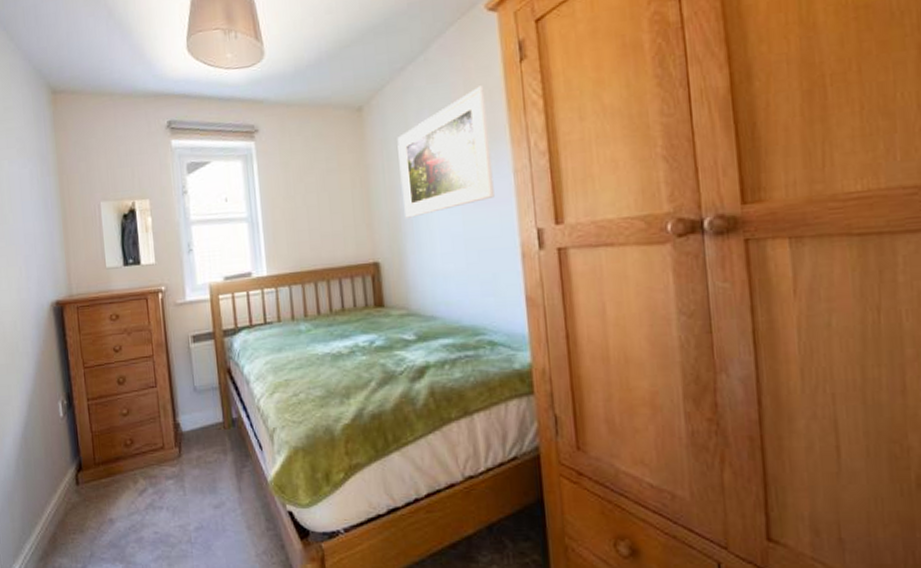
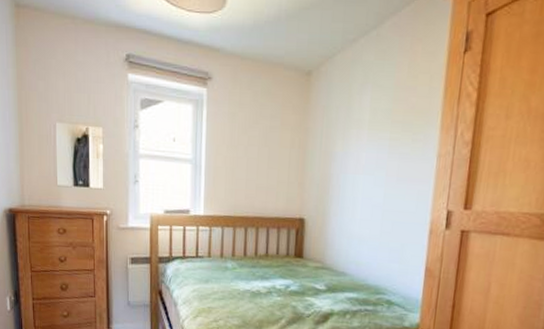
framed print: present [397,86,495,218] -> none [334,70,426,183]

